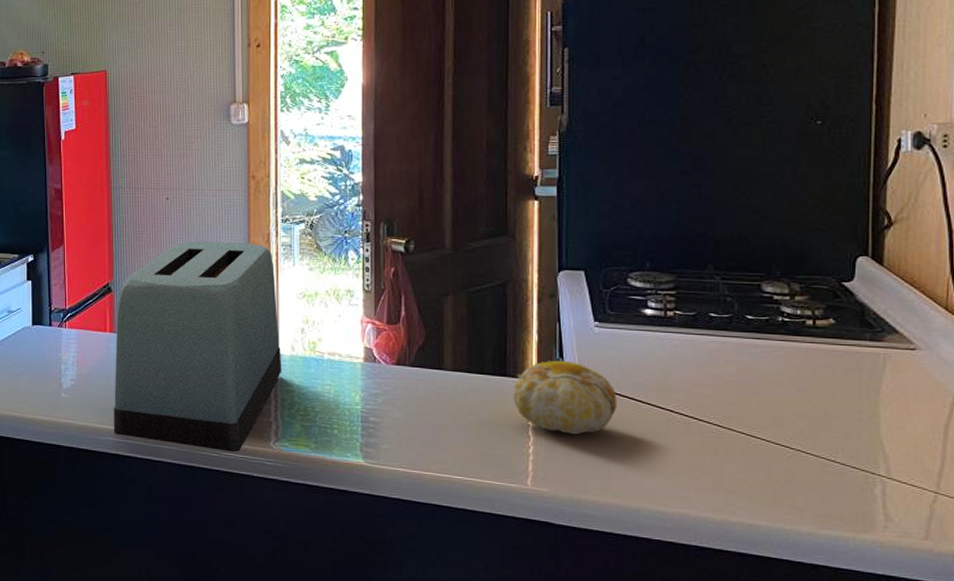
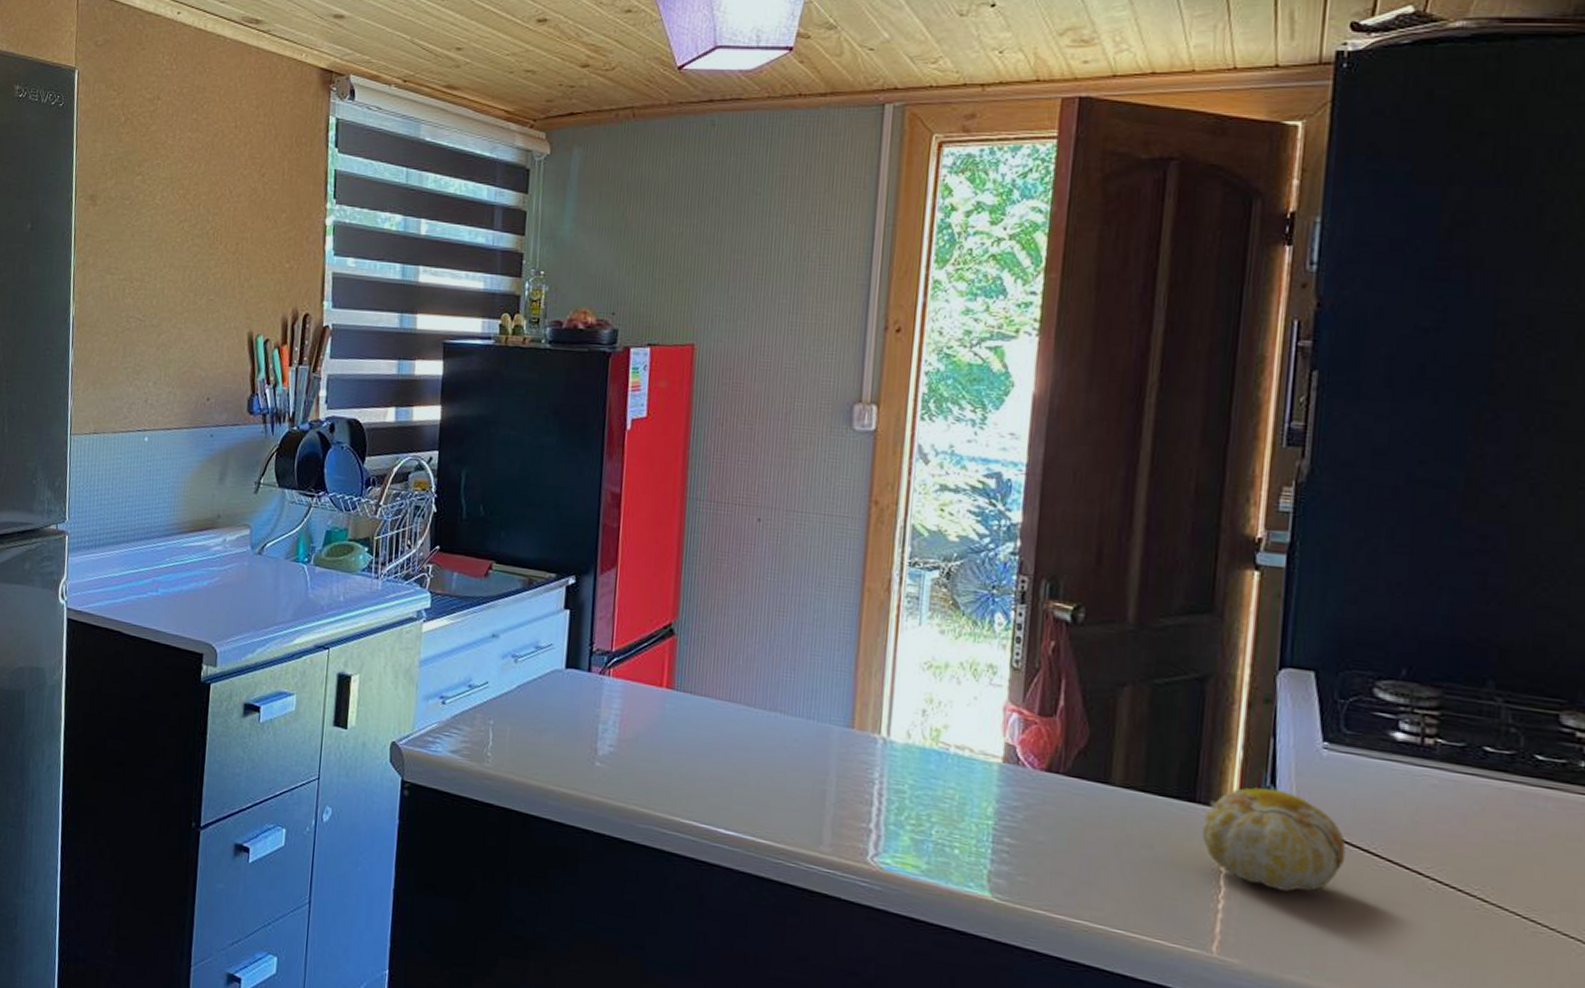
toaster: present [113,241,282,452] -> none [659,579,894,865]

